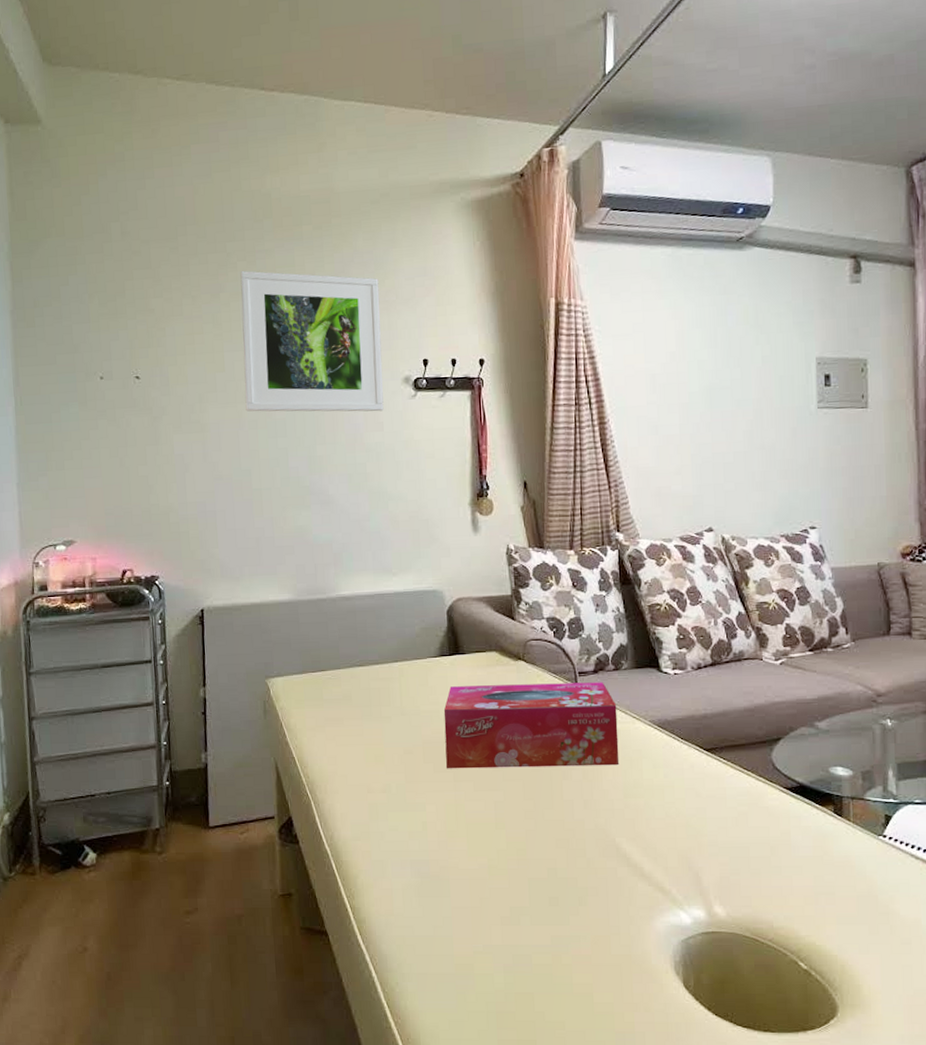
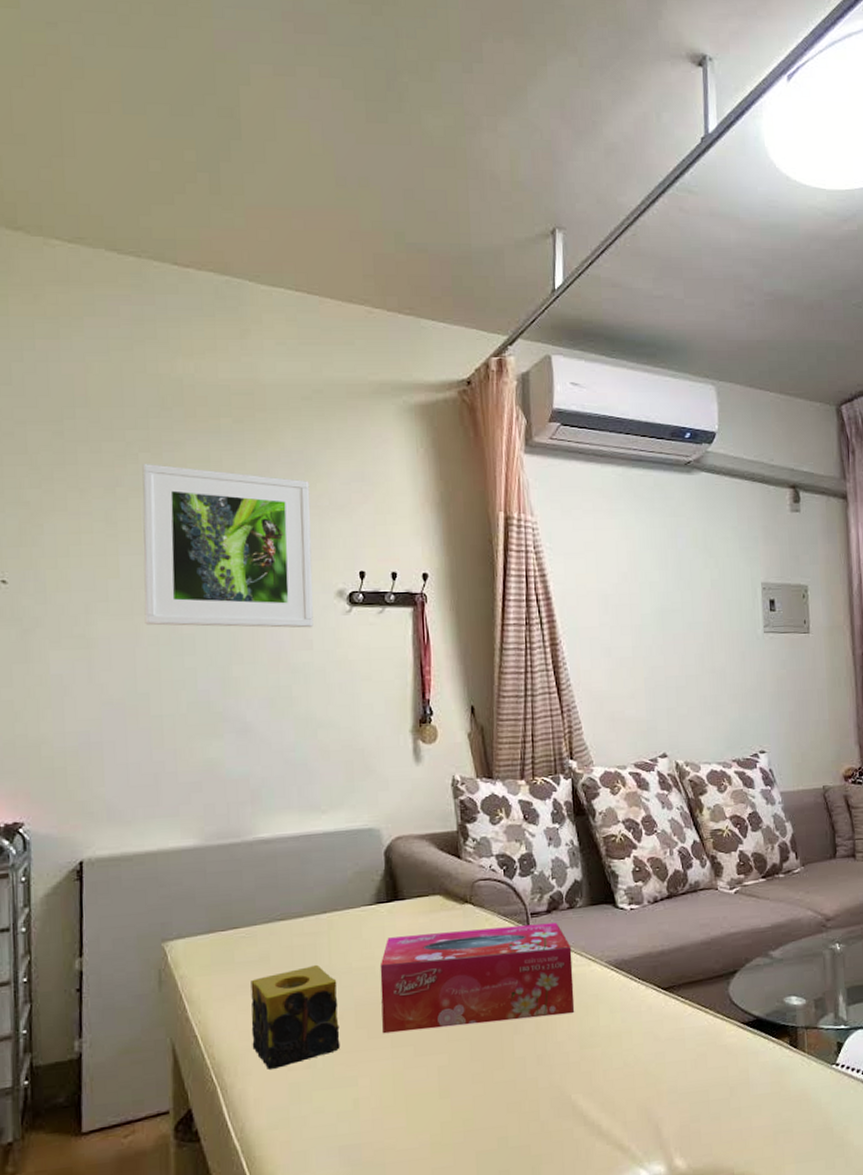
candle: none [336,705,411,790] -> present [251,964,341,1069]

